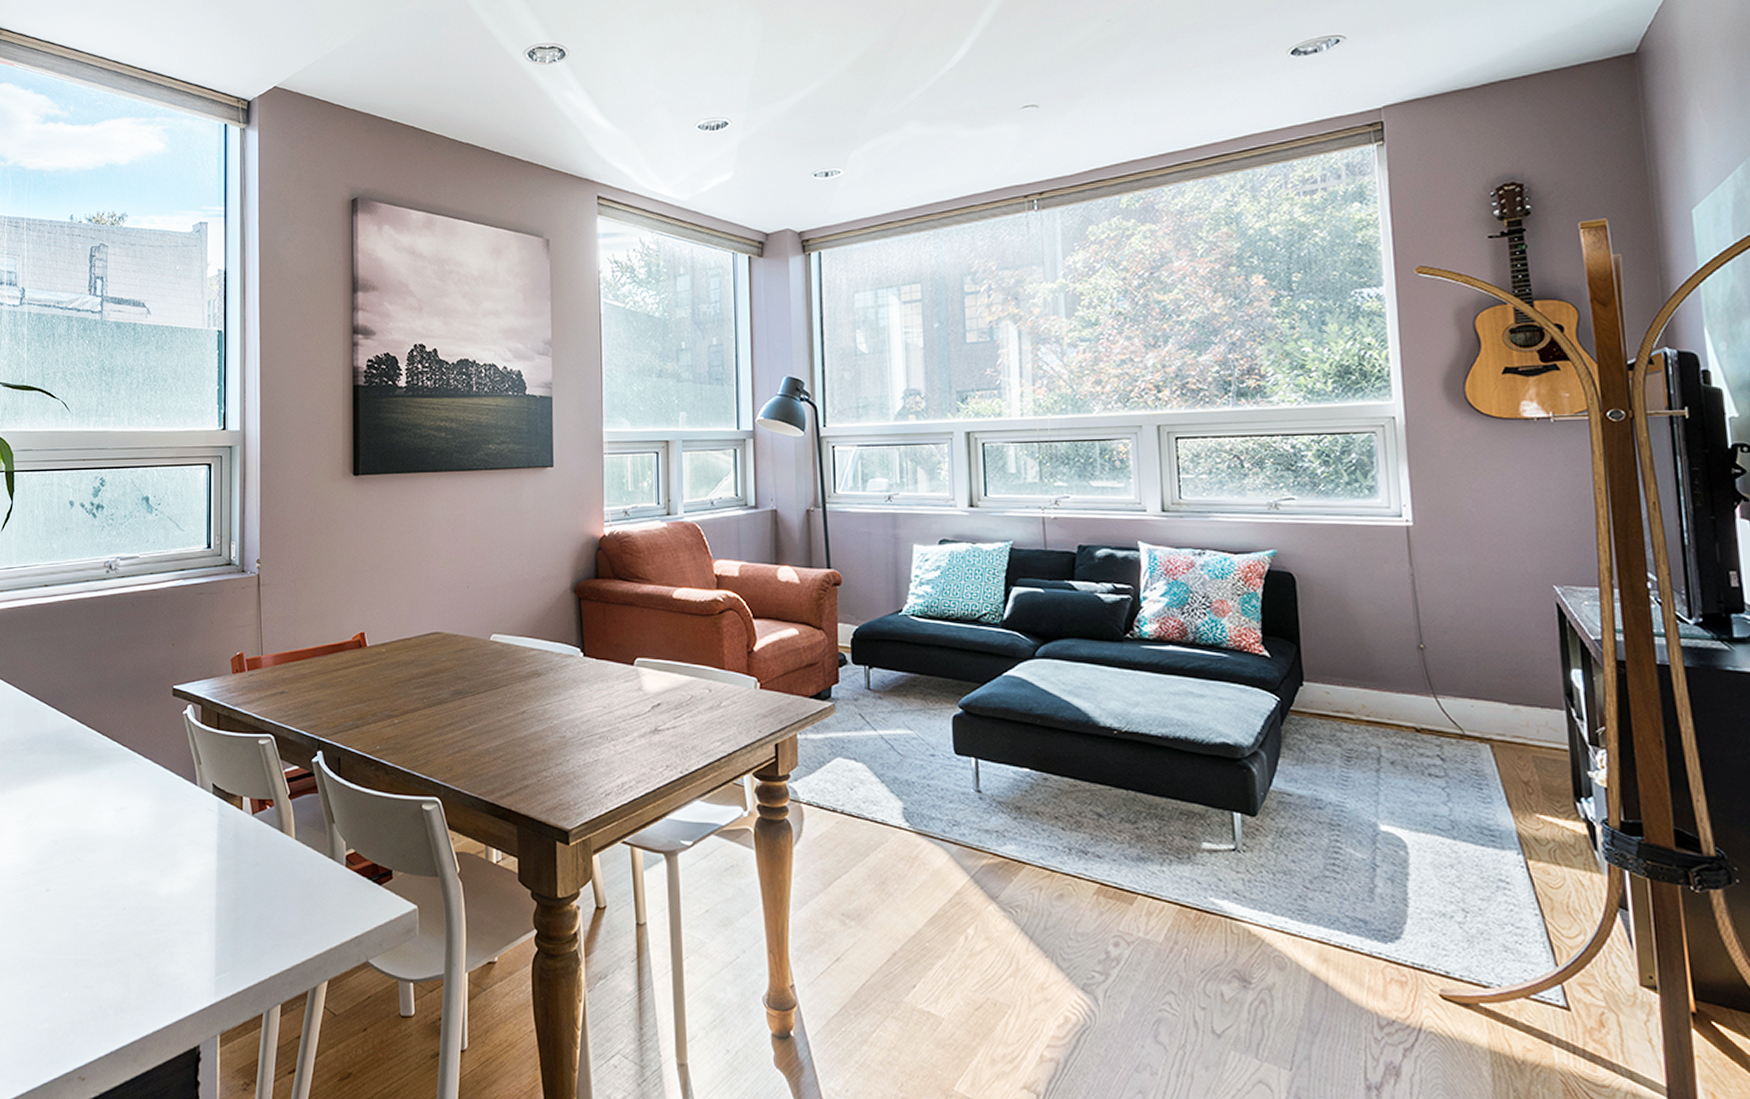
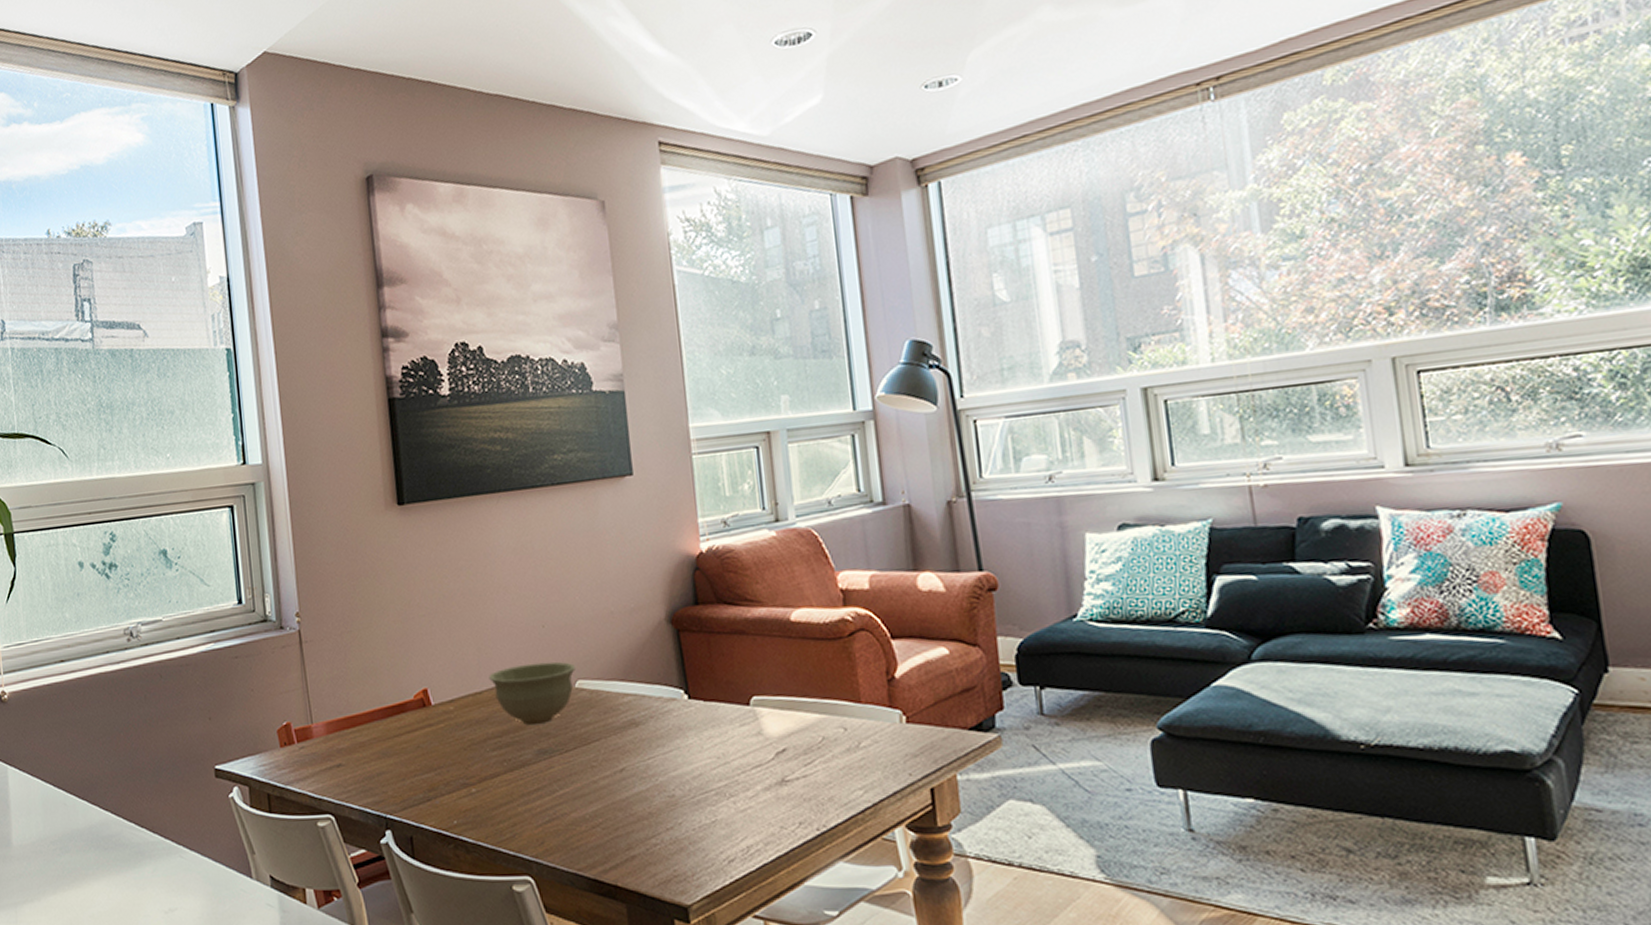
bowl: none [418,617,491,669] -> present [489,661,575,725]

